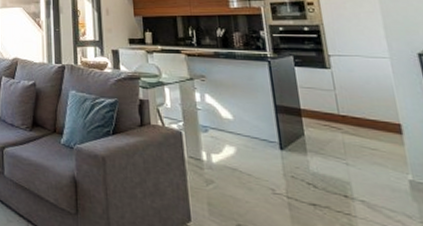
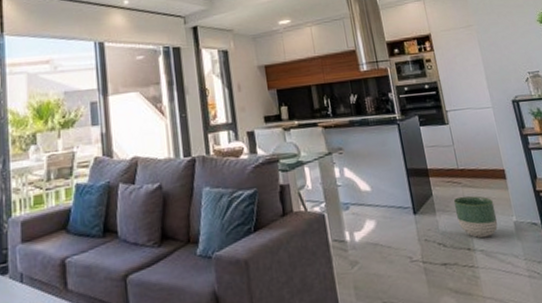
planter: none [329,142,387,190] -> present [453,196,498,238]

